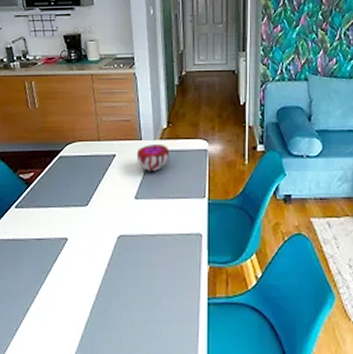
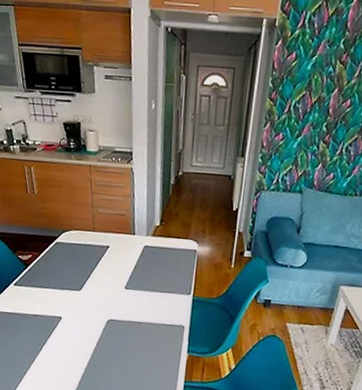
decorative bowl: present [136,145,170,171] -> none [128,240,161,266]

